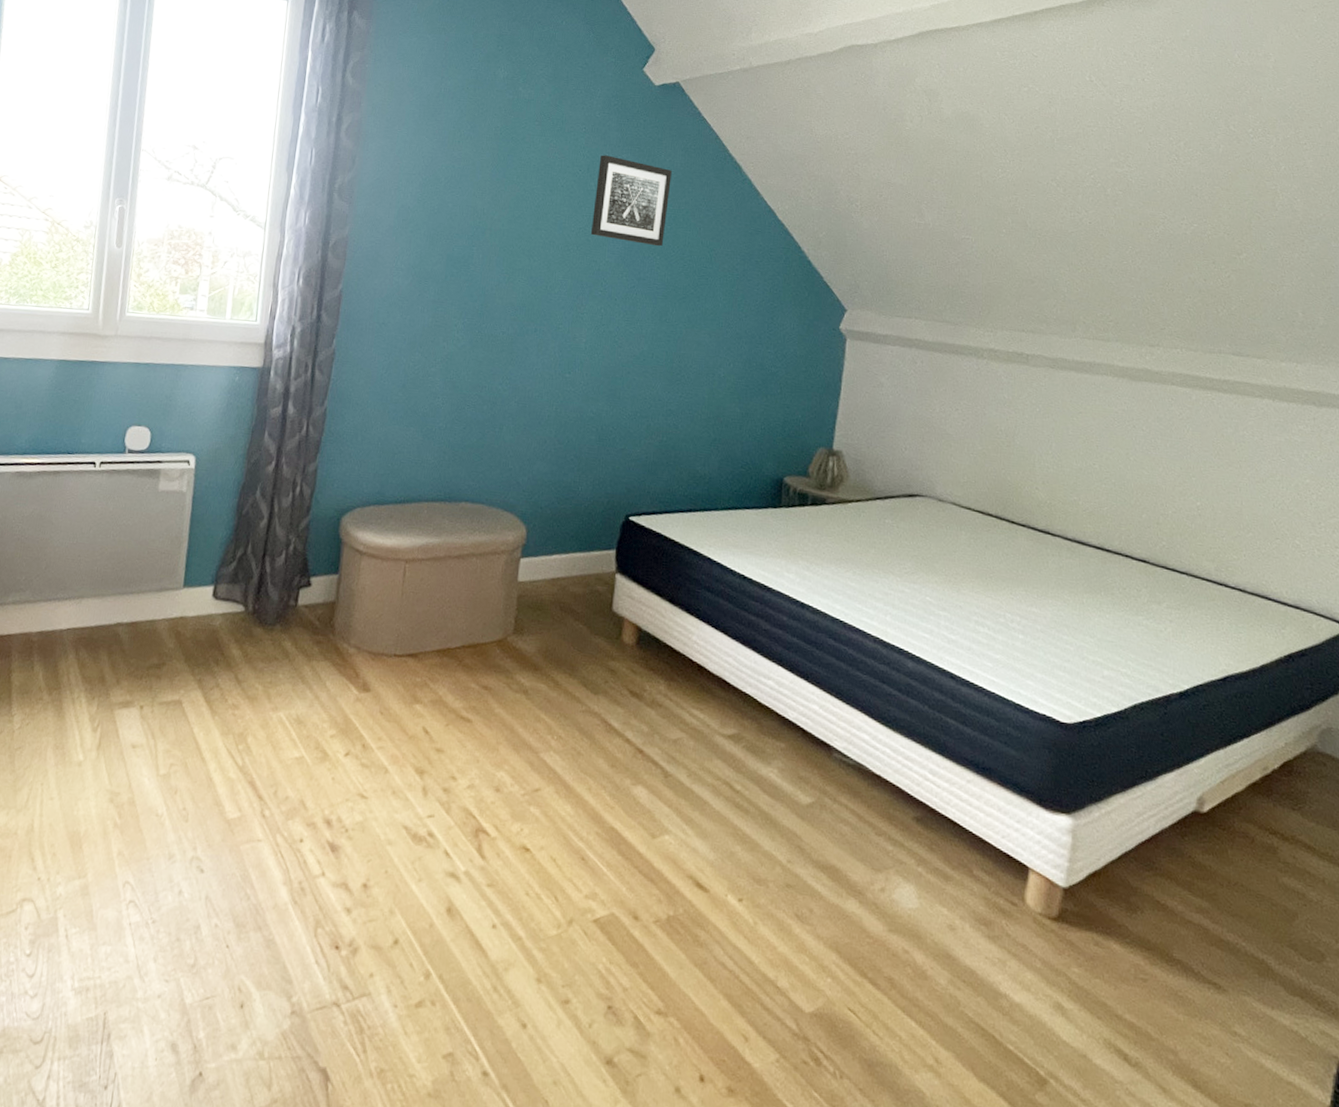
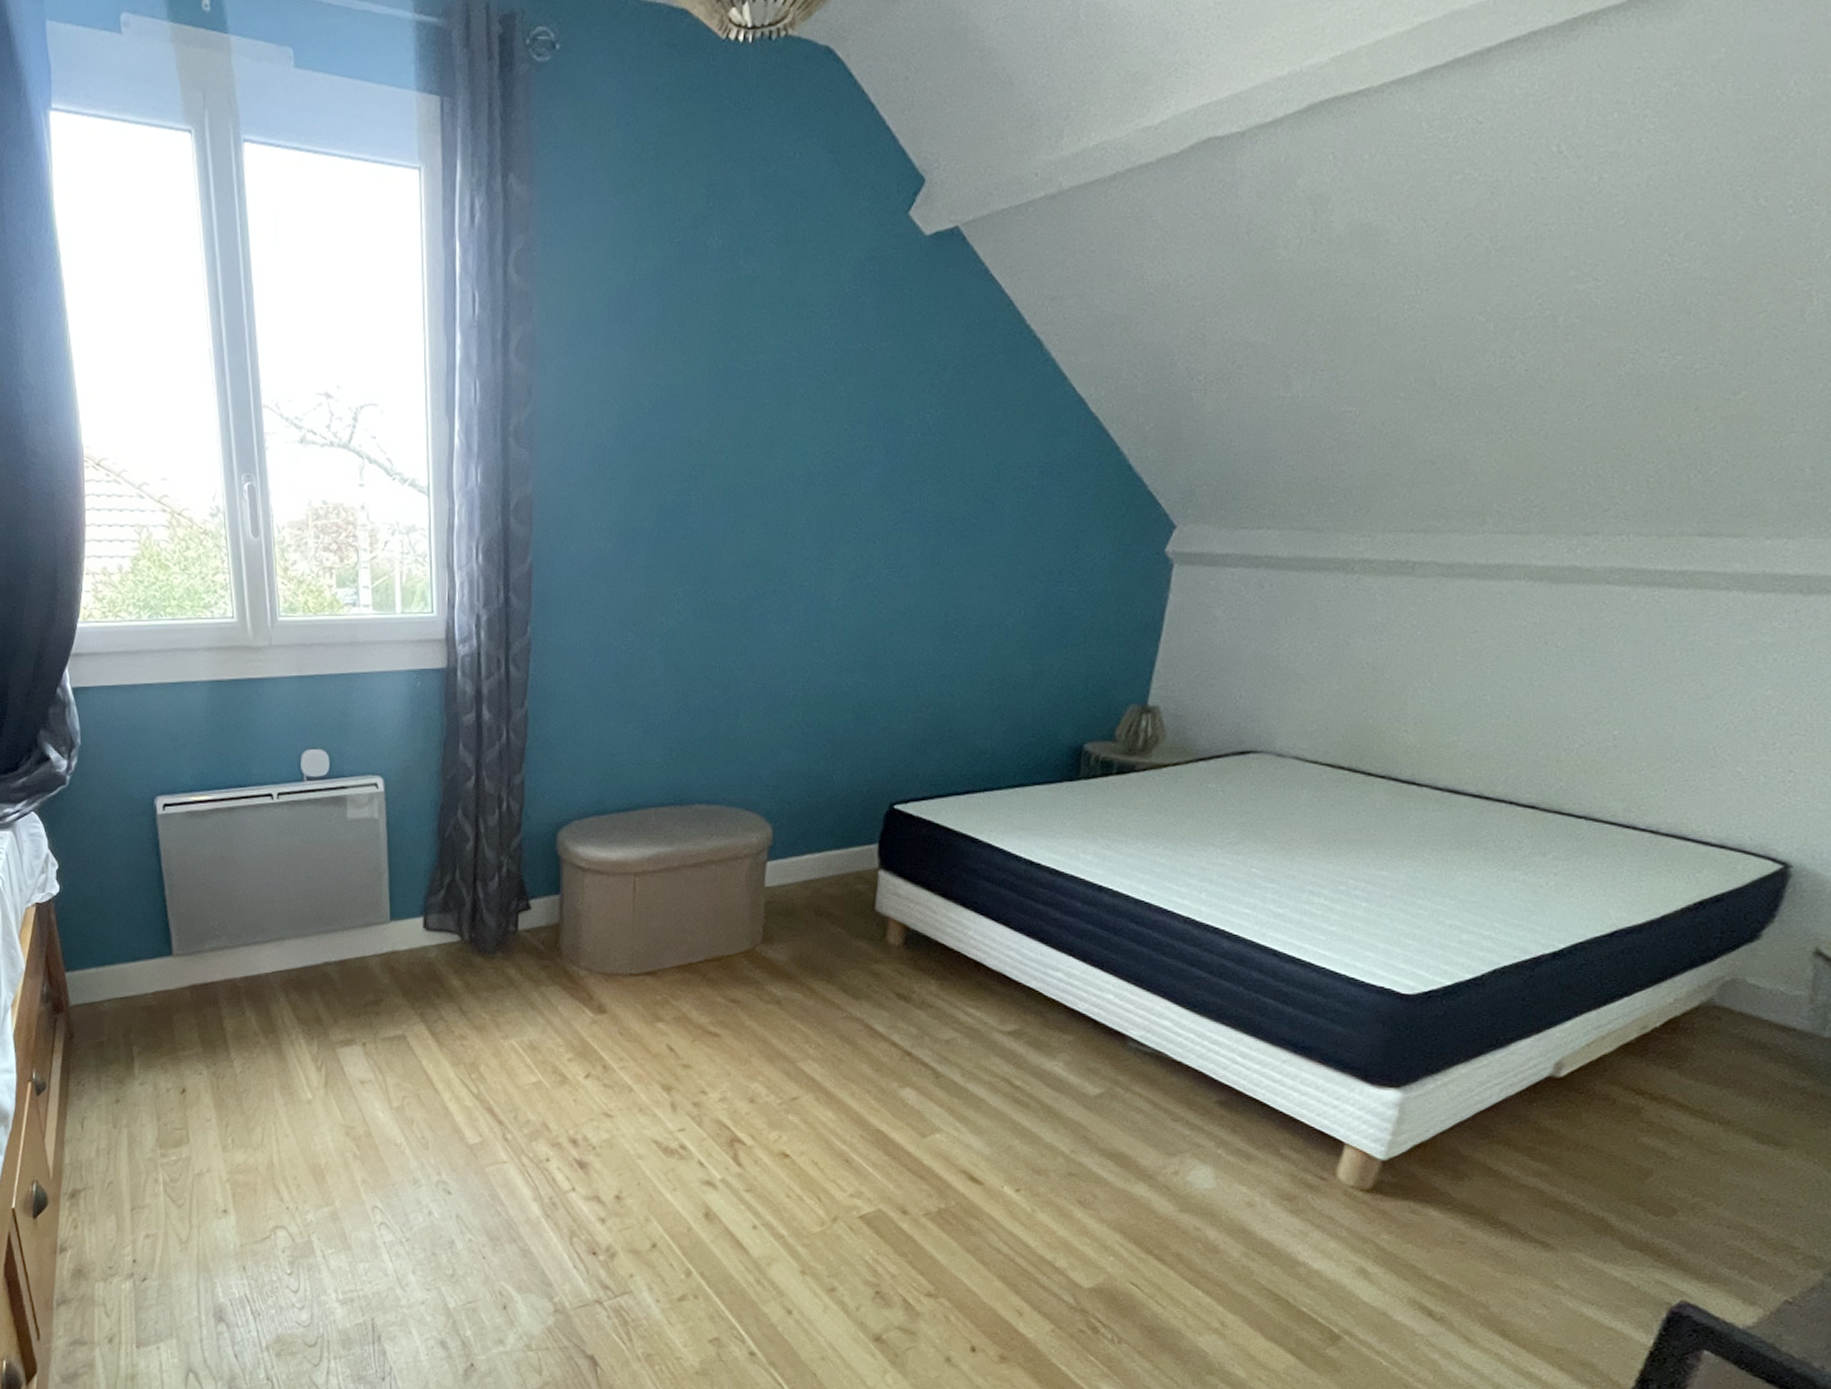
wall art: present [590,155,672,247] -> none [840,346,948,466]

